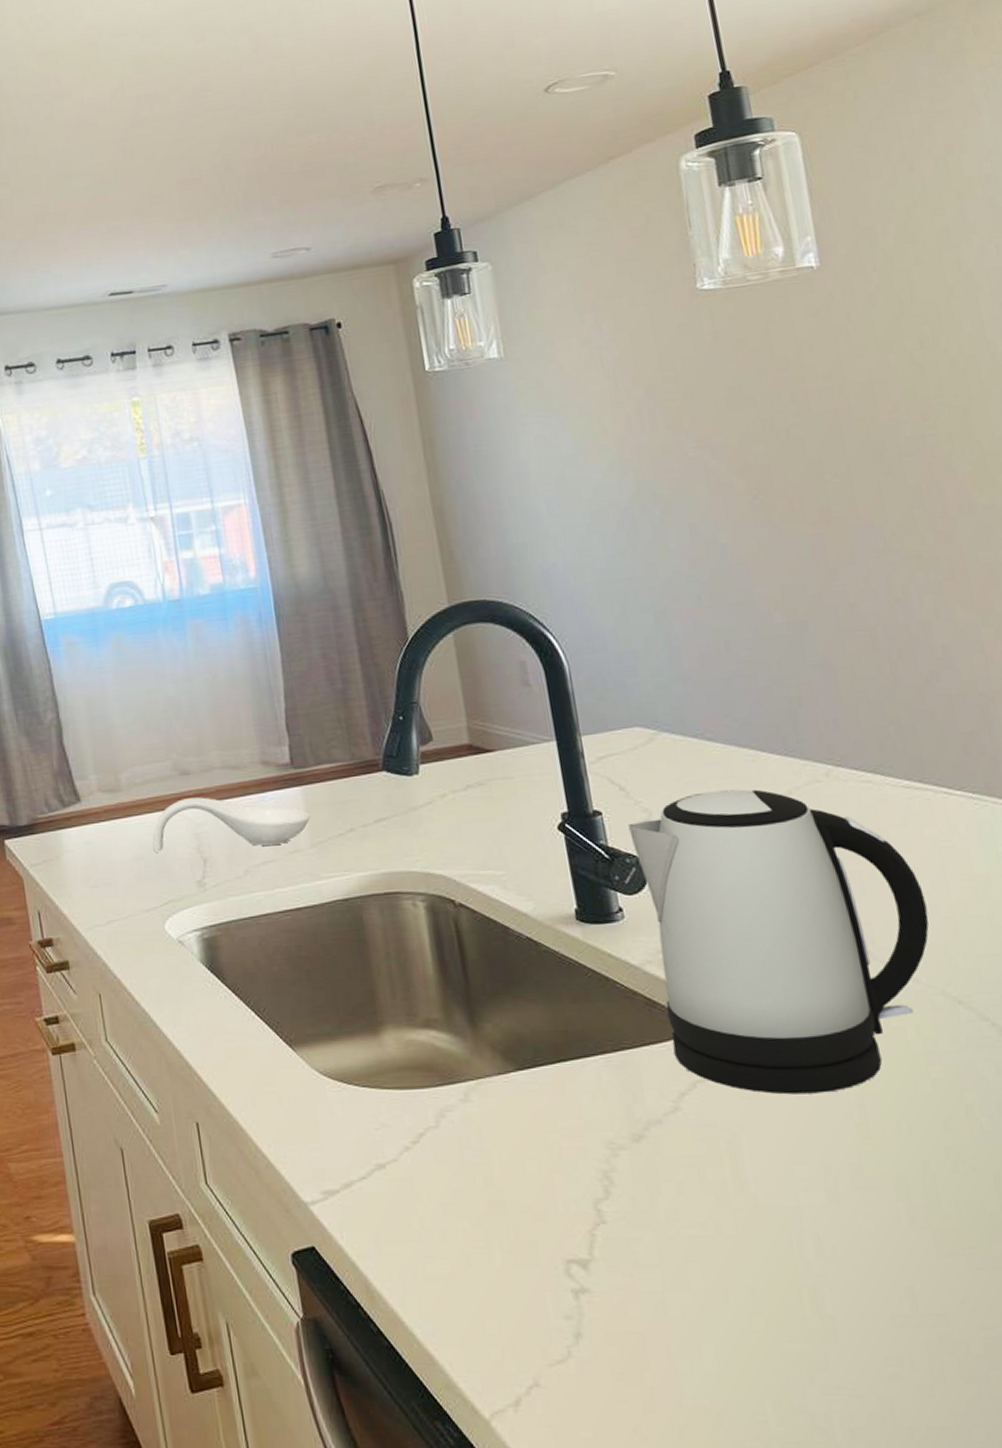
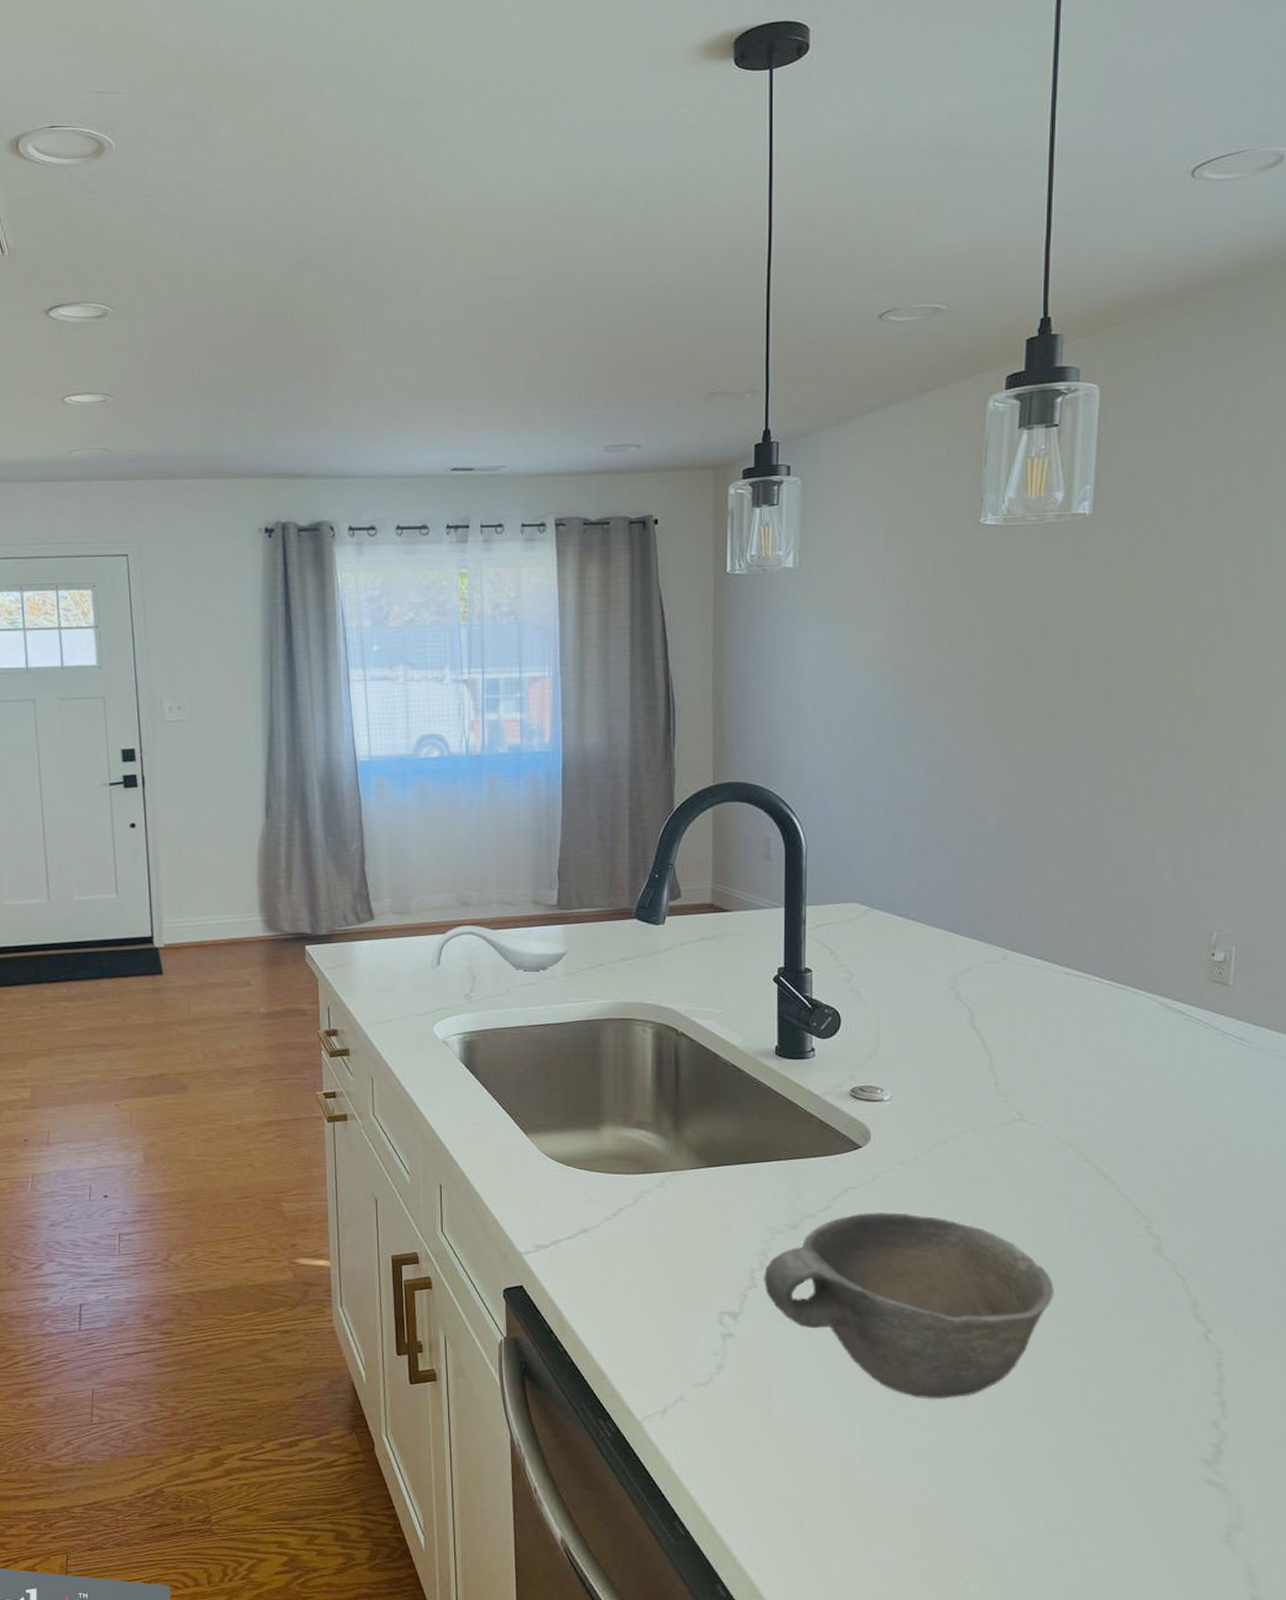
bowl: none [612,1108,983,1357] -> present [764,1212,1054,1399]
kettle: present [628,789,929,1095] -> none [832,961,1061,1206]

